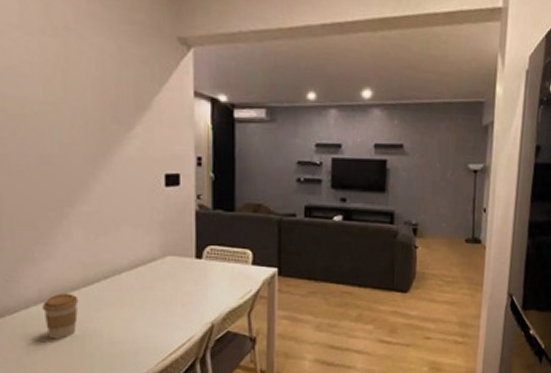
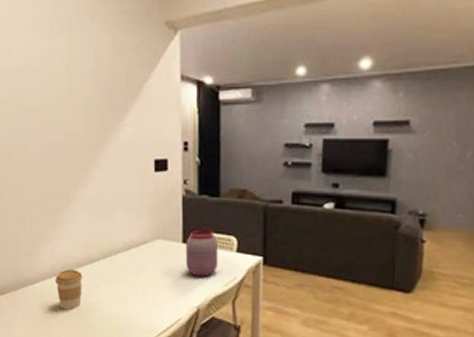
jar: none [199,244,233,292] -> present [186,229,218,277]

